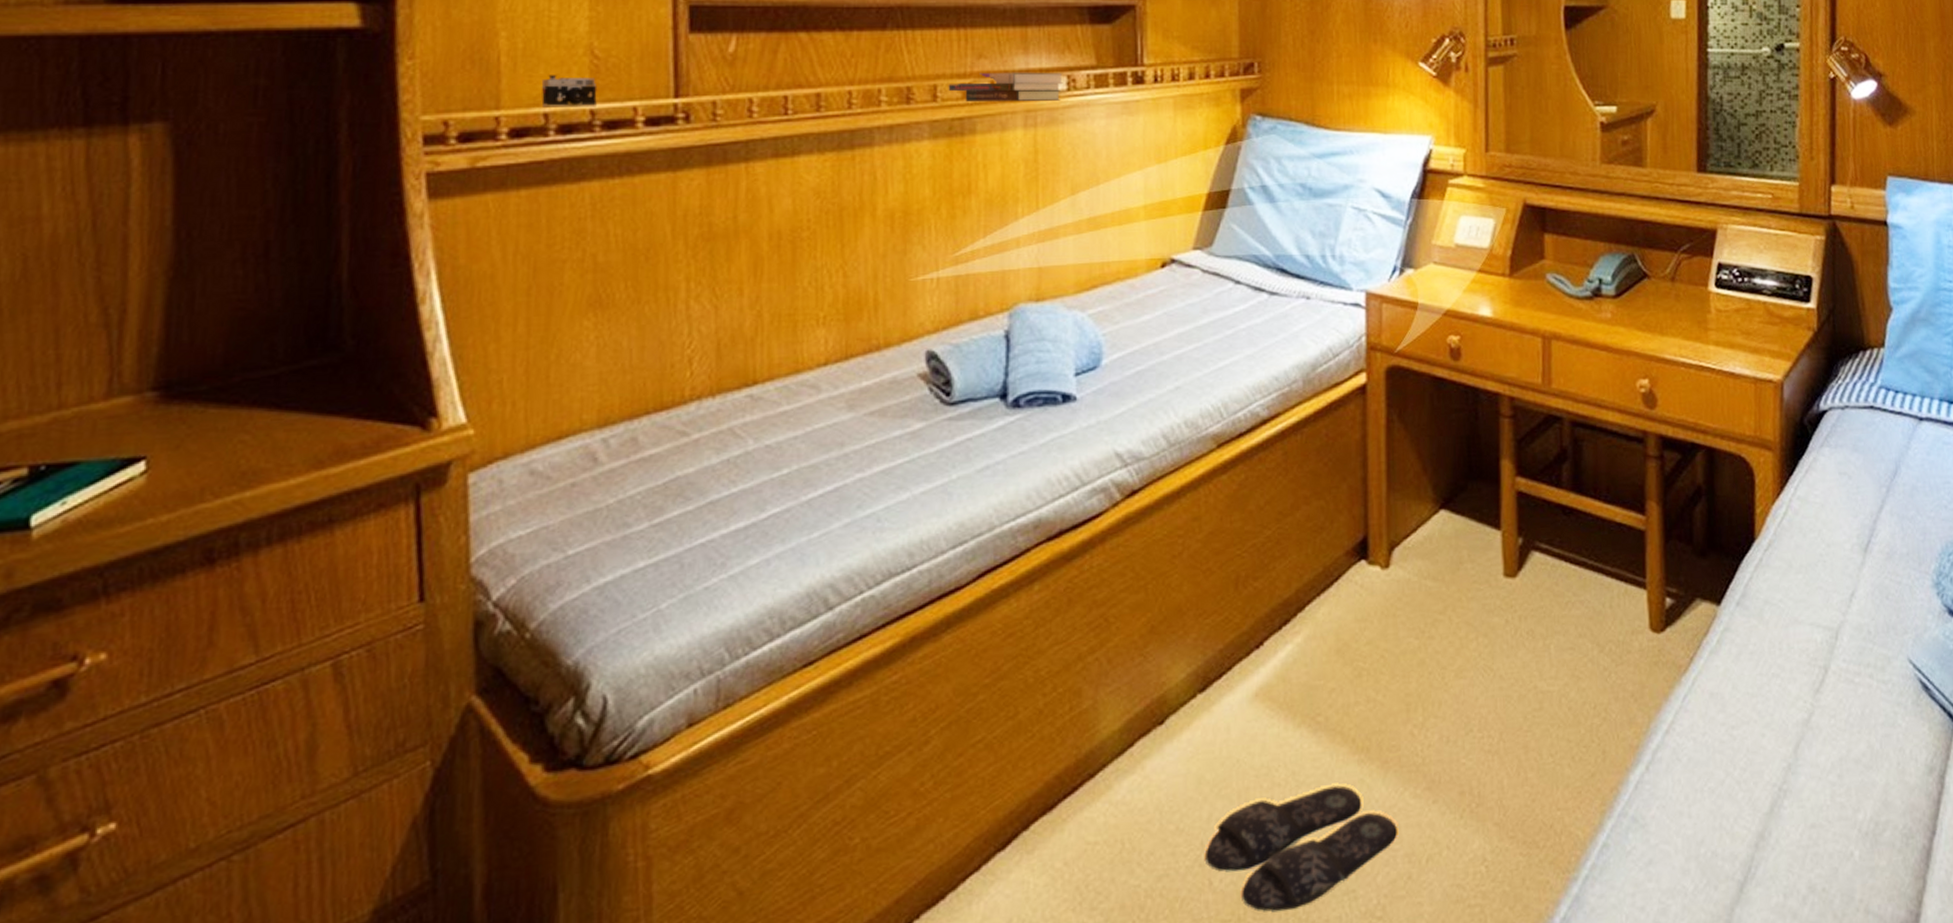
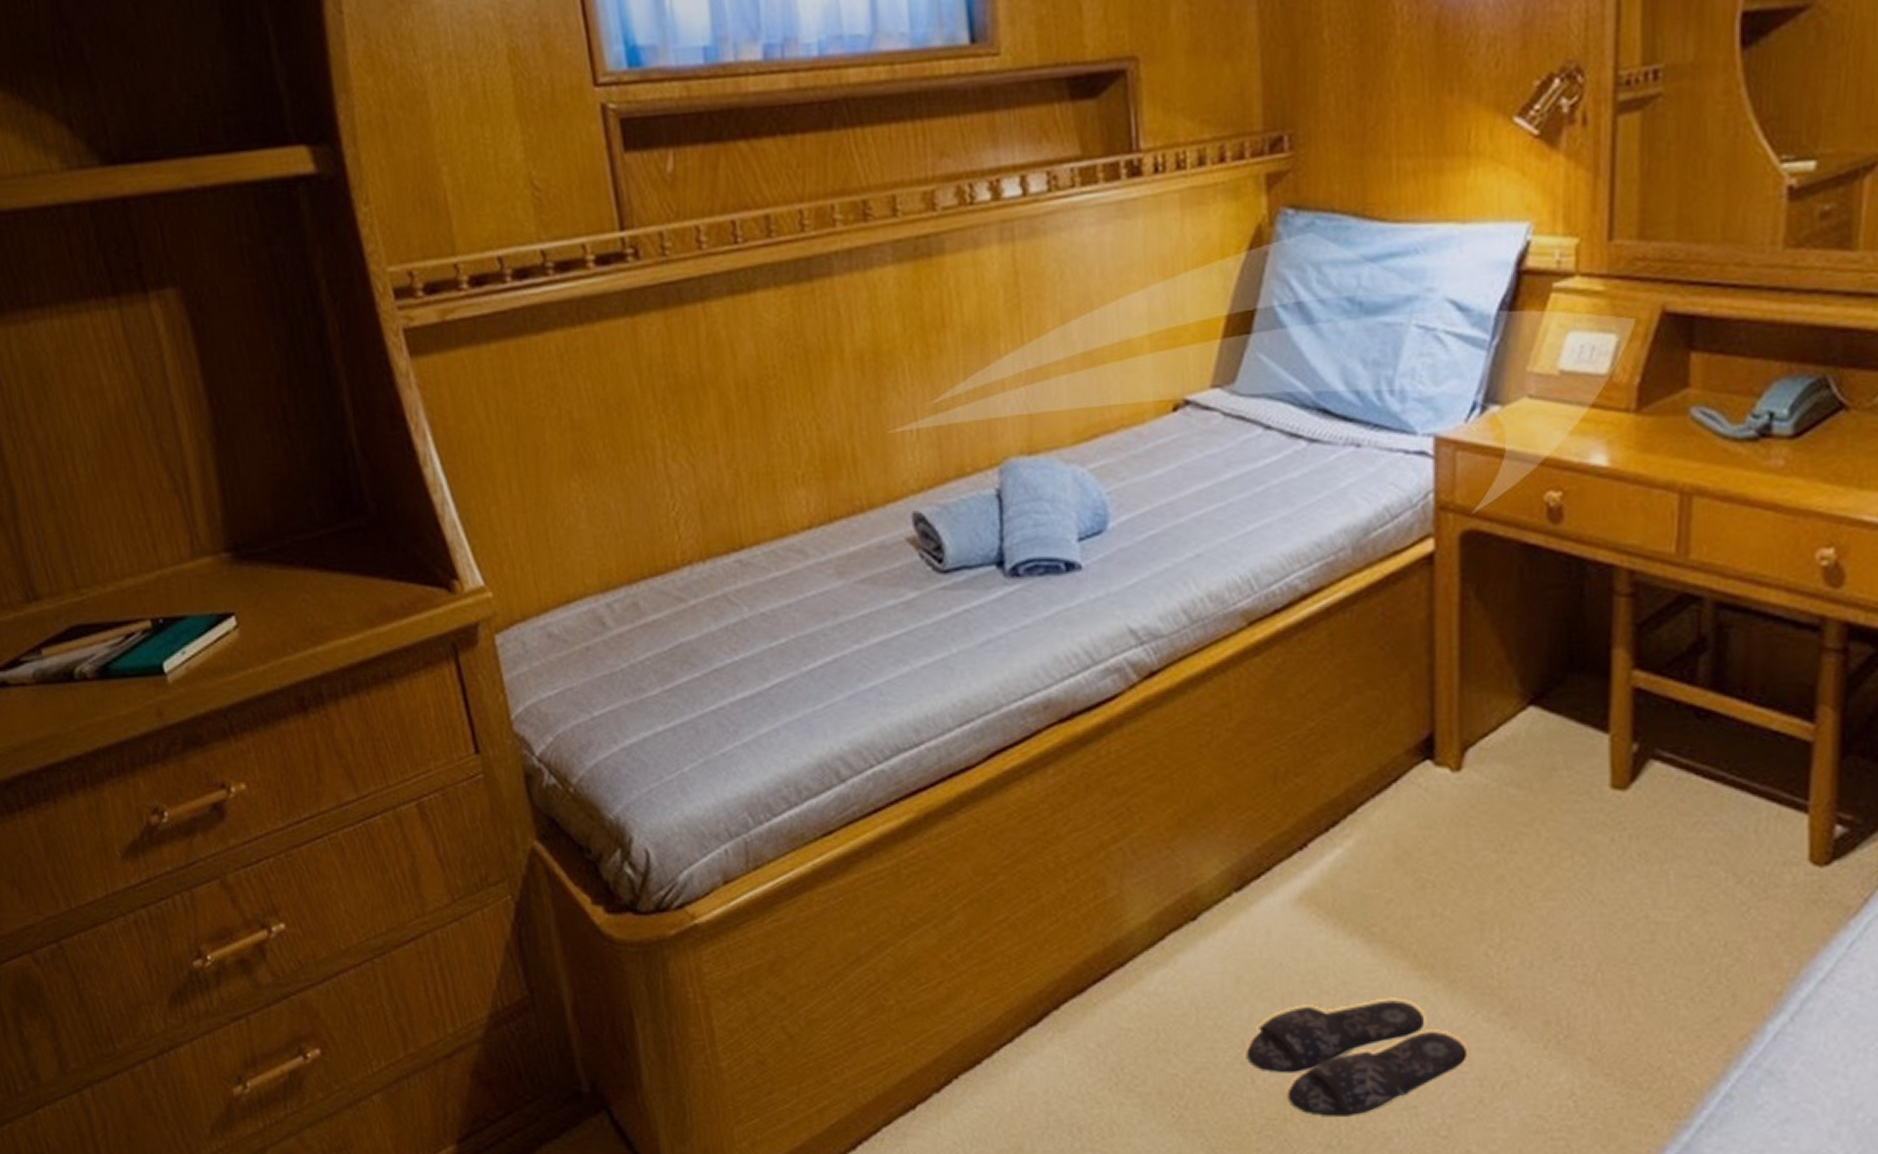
camera: present [541,75,598,108] -> none [489,212,546,251]
books: present [948,72,1063,103] -> none [908,169,1042,215]

